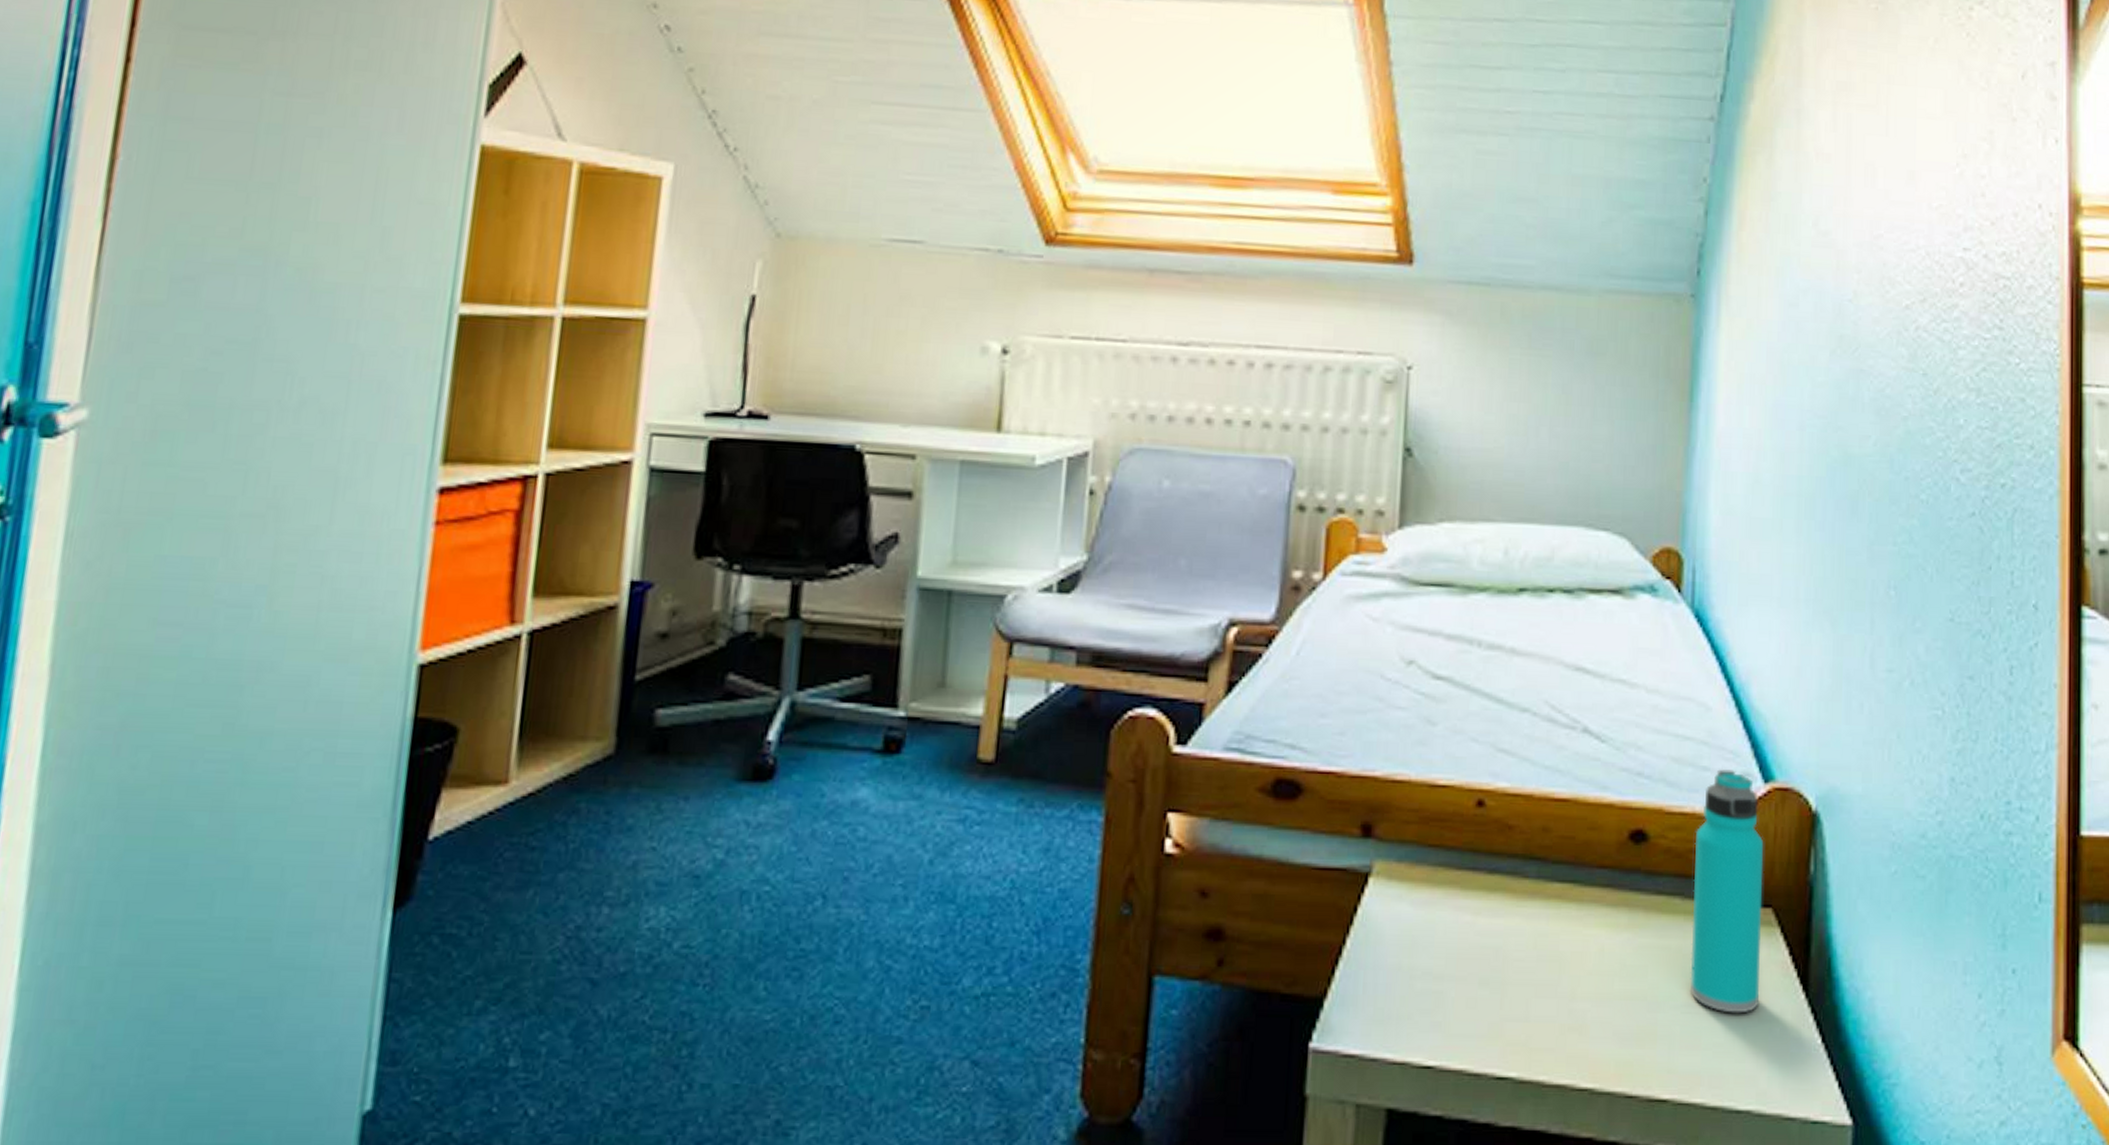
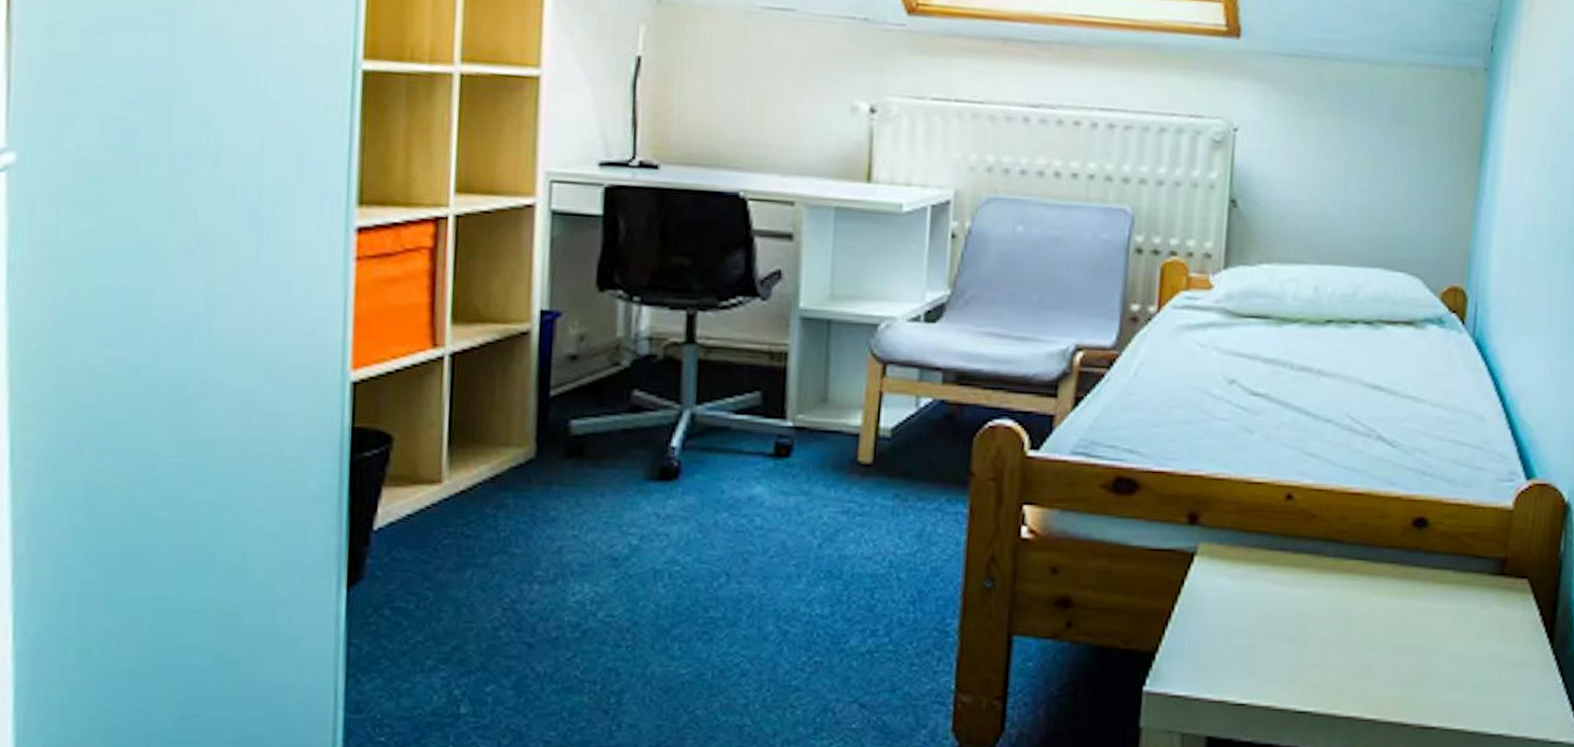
water bottle: present [1689,769,1764,1014] -> none [1457,469,1524,661]

